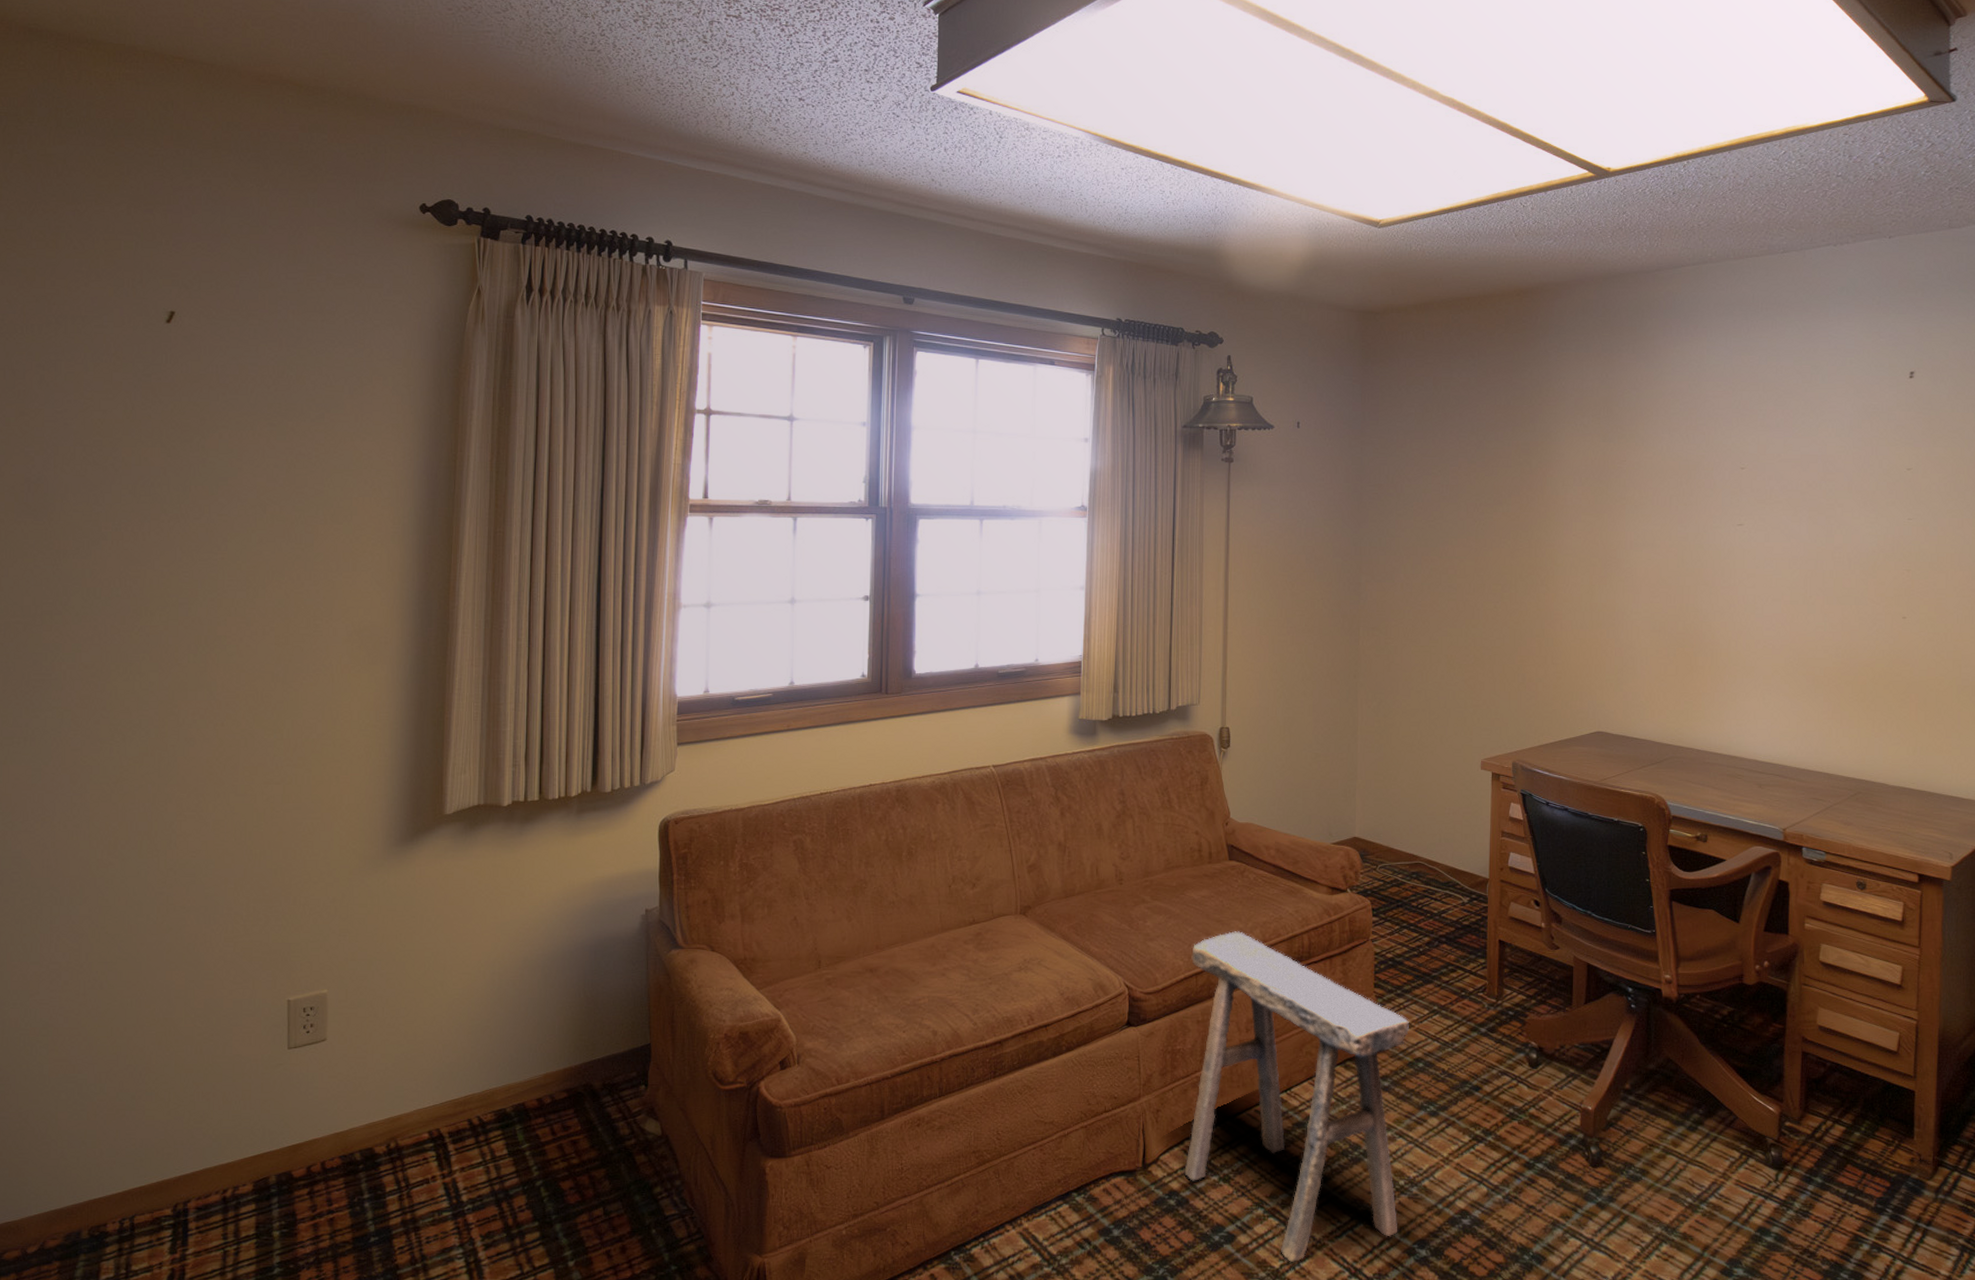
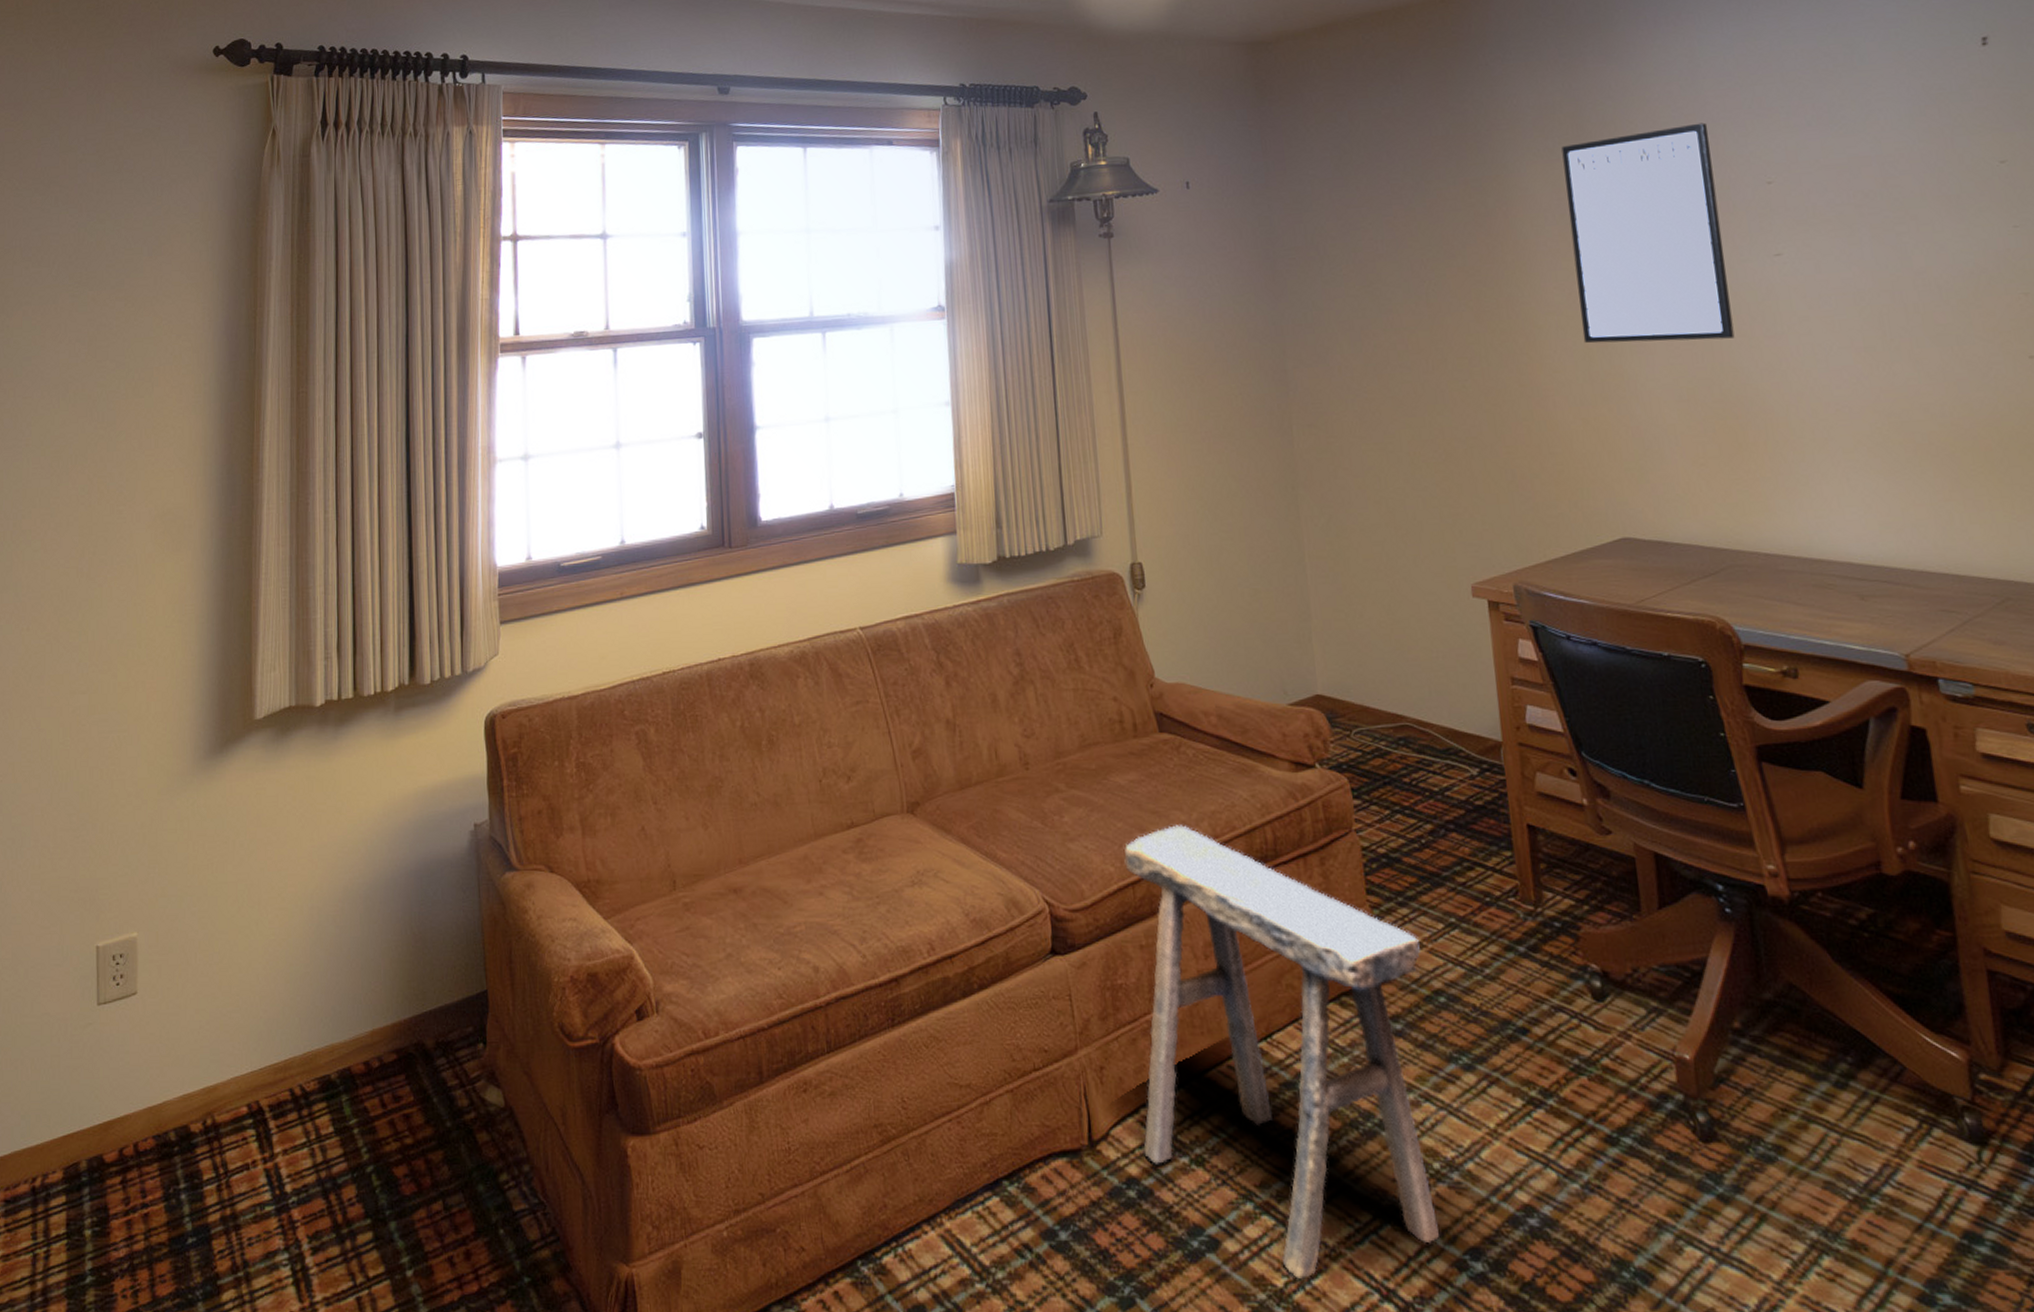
writing board: none [1589,416,1704,586] -> present [1561,122,1735,344]

